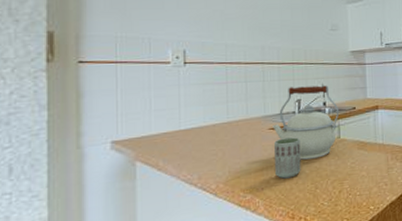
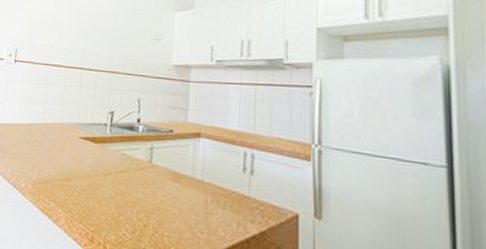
kettle: present [273,85,340,160] -> none [83,96,154,181]
cup: present [274,137,301,179] -> none [80,150,109,196]

